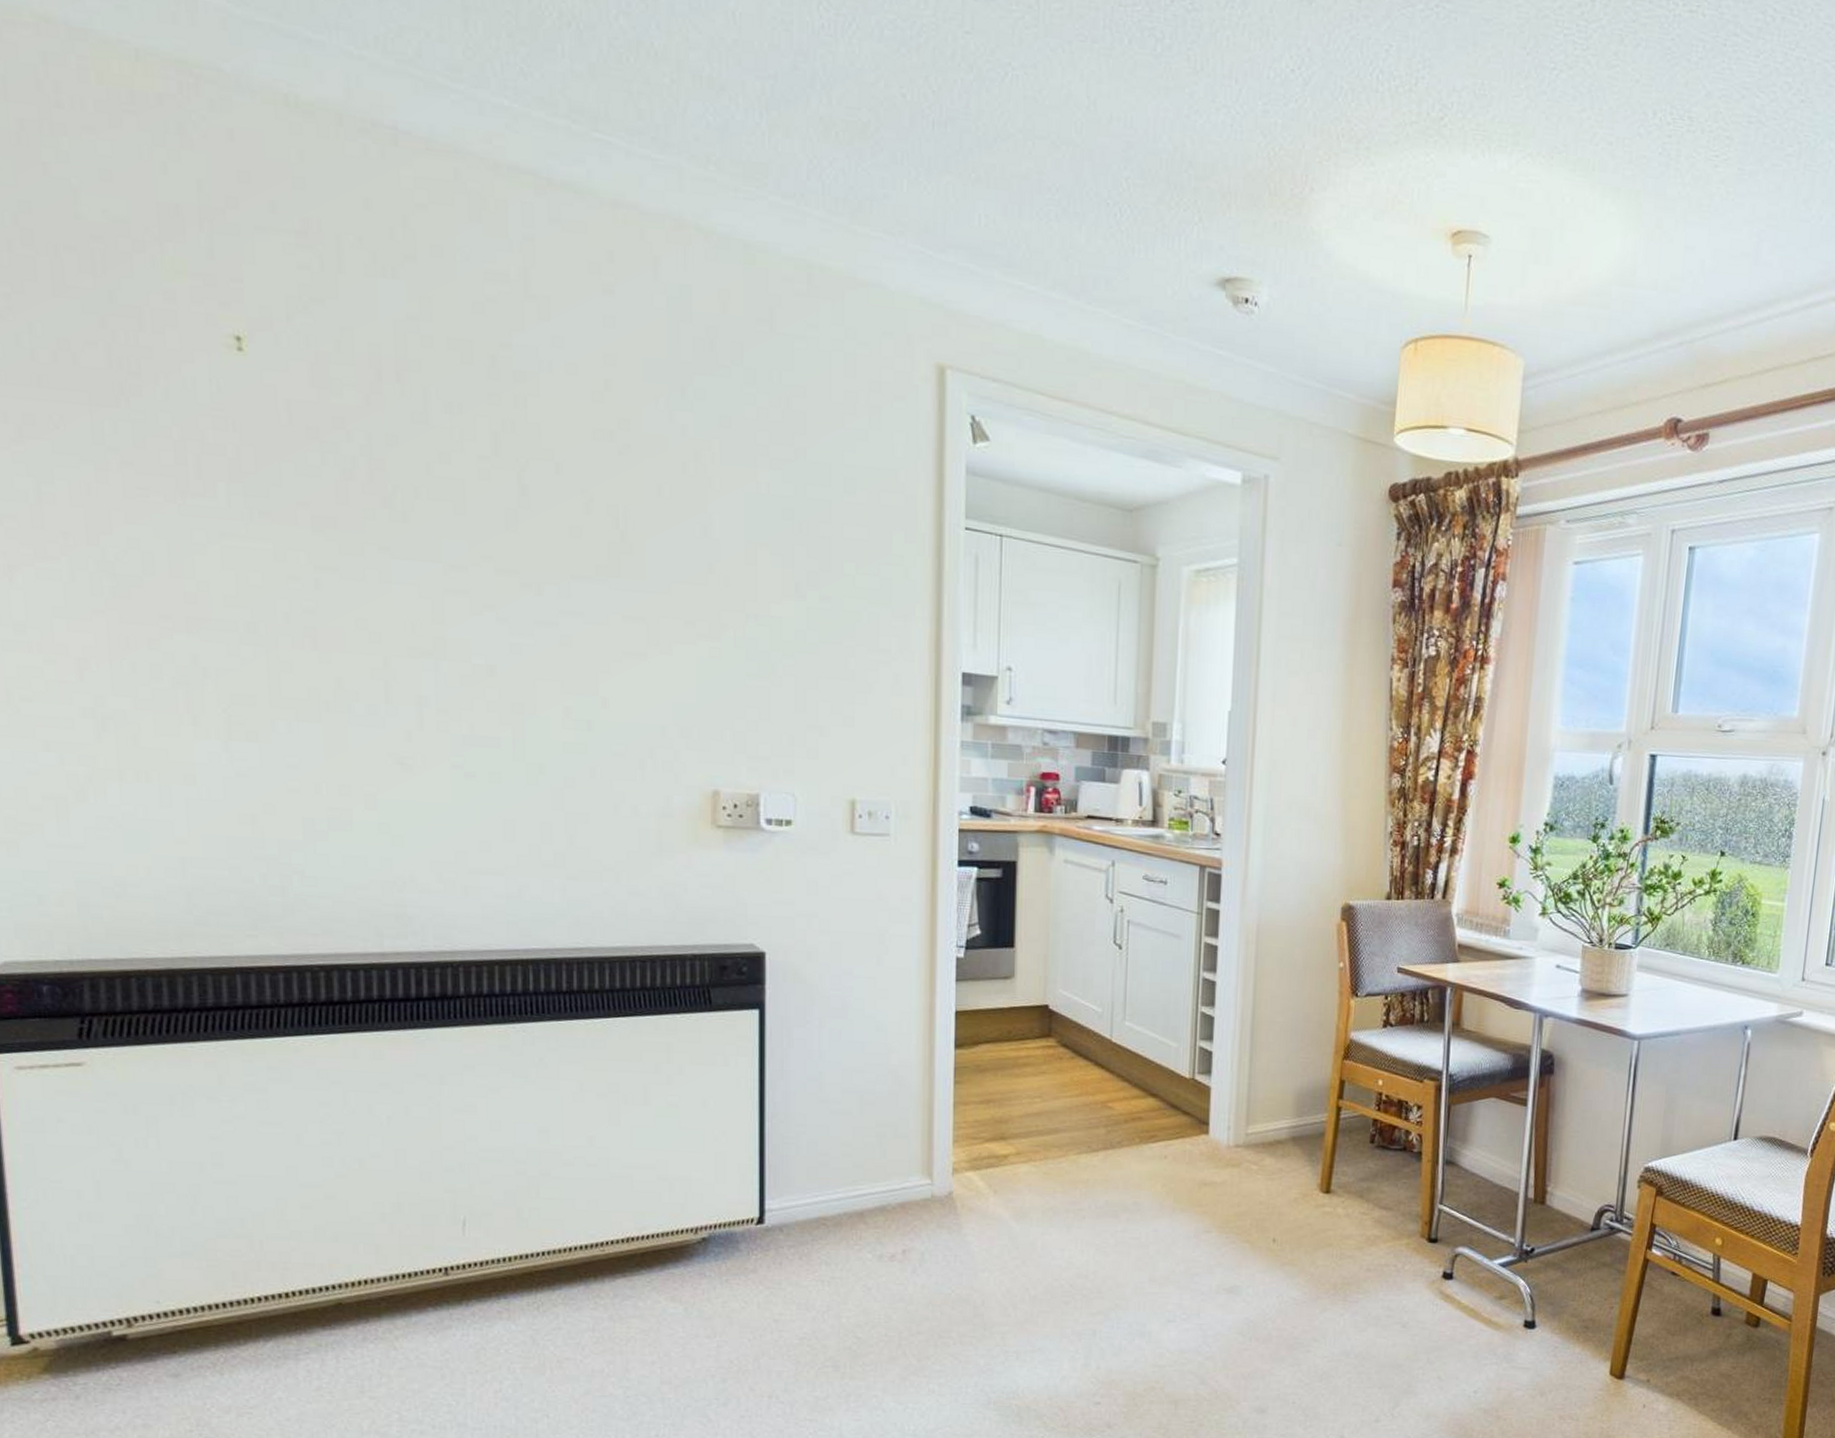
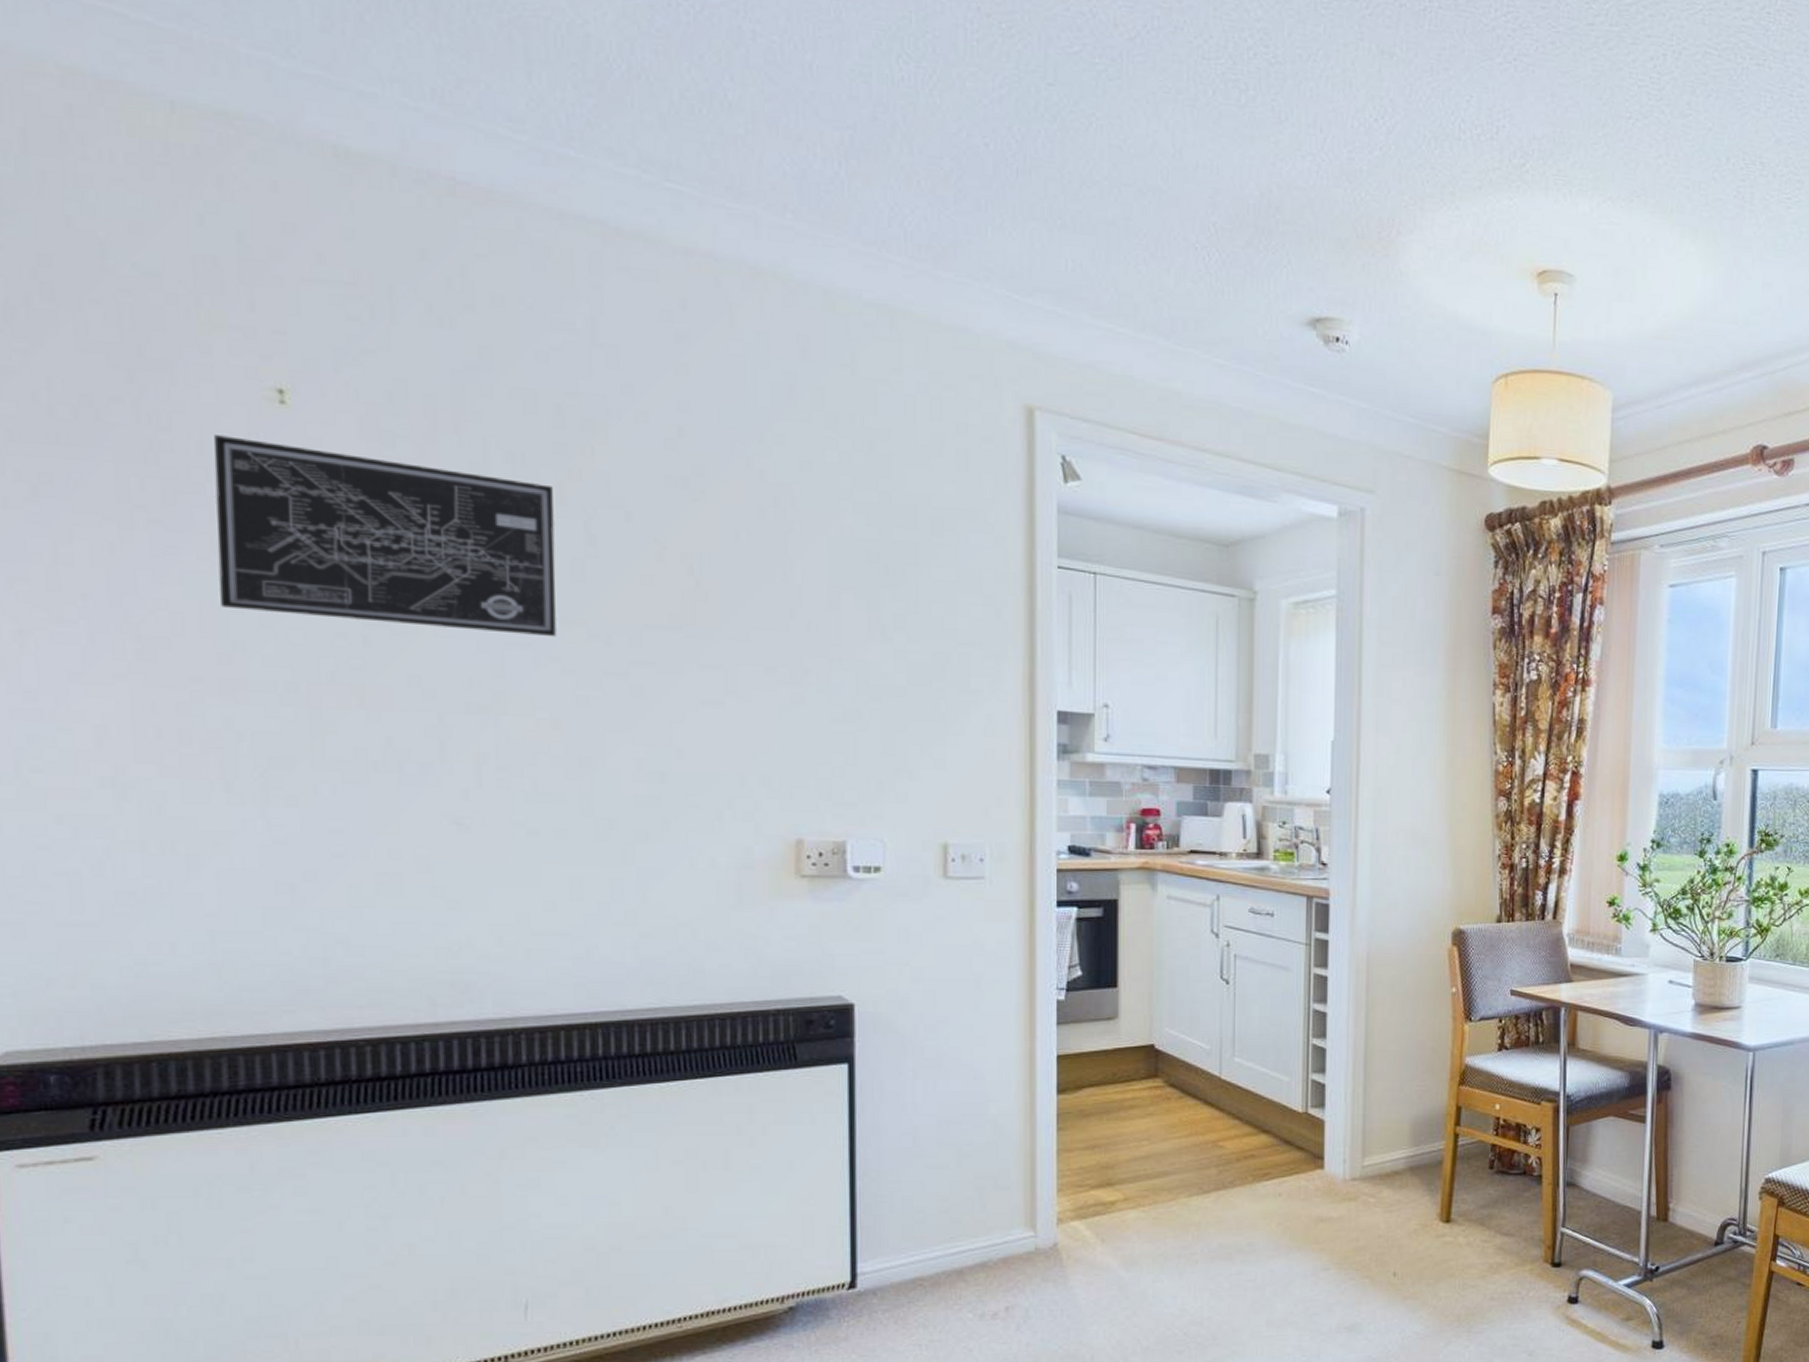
wall art: none [178,380,491,586] -> present [213,435,556,638]

